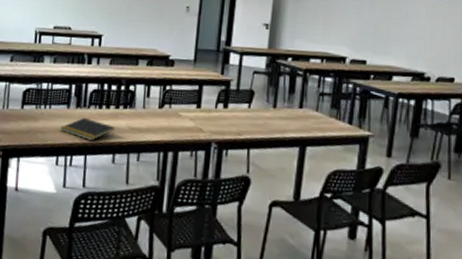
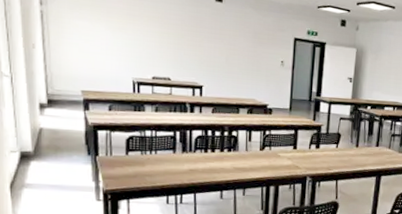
notepad: present [60,117,115,141] -> none [168,160,221,180]

